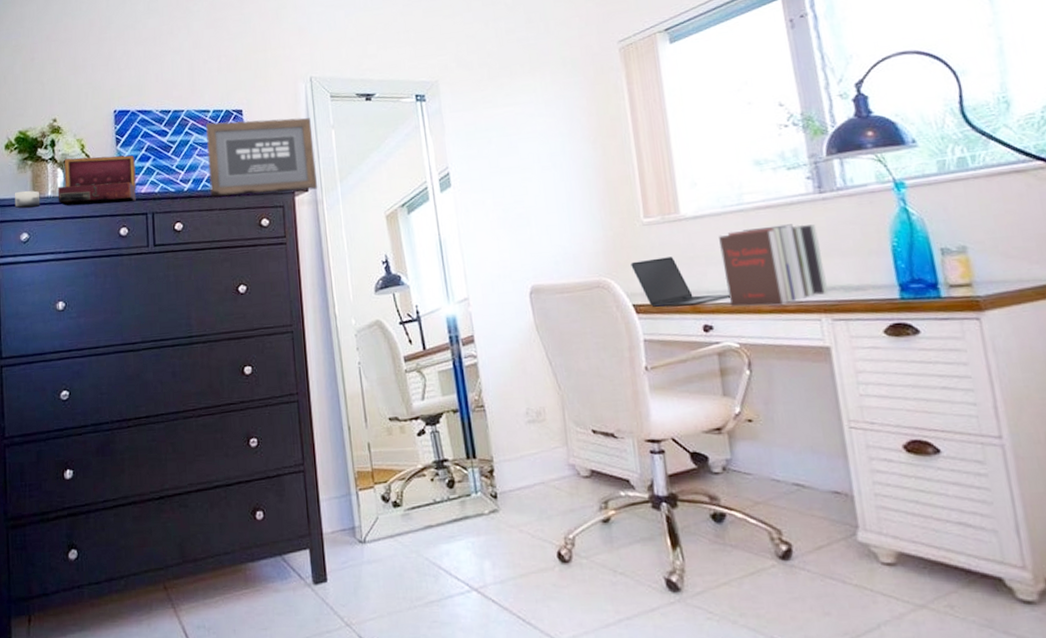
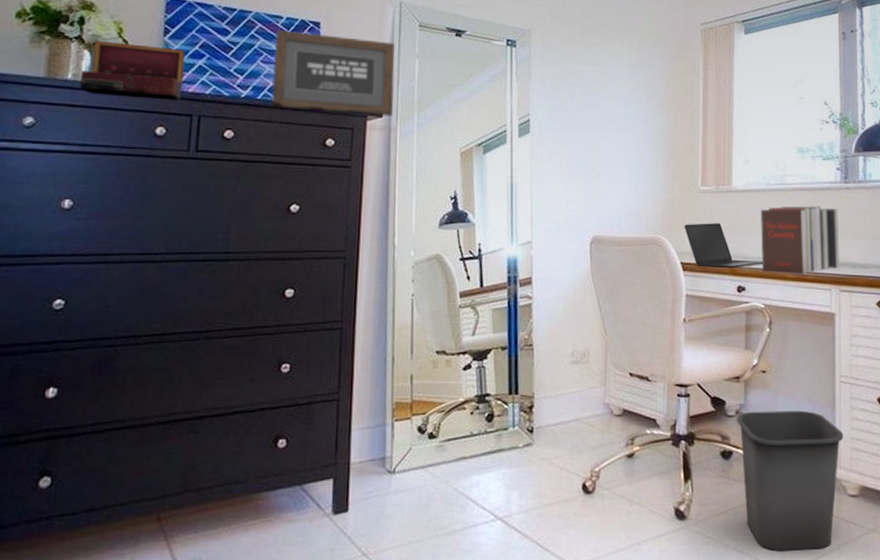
candle: present [14,190,41,209] -> none [20,68,57,90]
waste bin: none [724,463,868,630] -> present [737,410,844,552]

